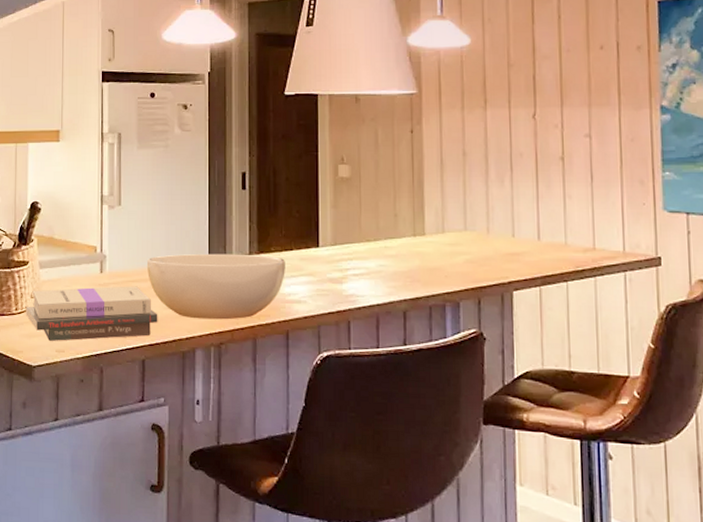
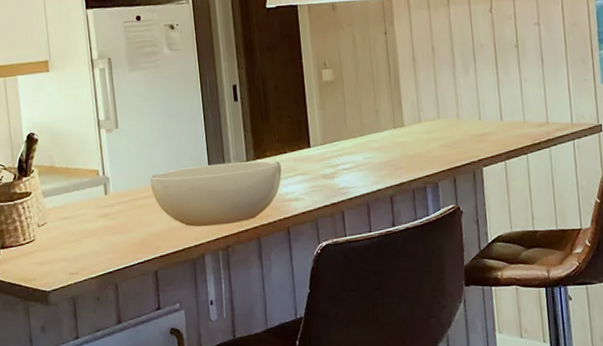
books: present [25,286,158,341] -> none [33,203,167,265]

